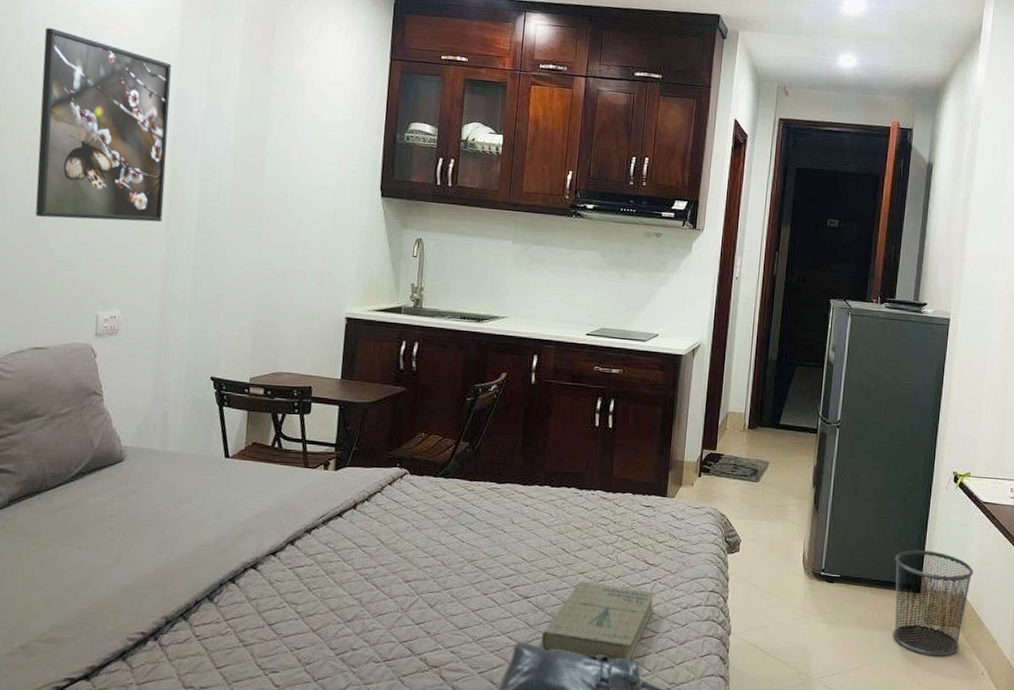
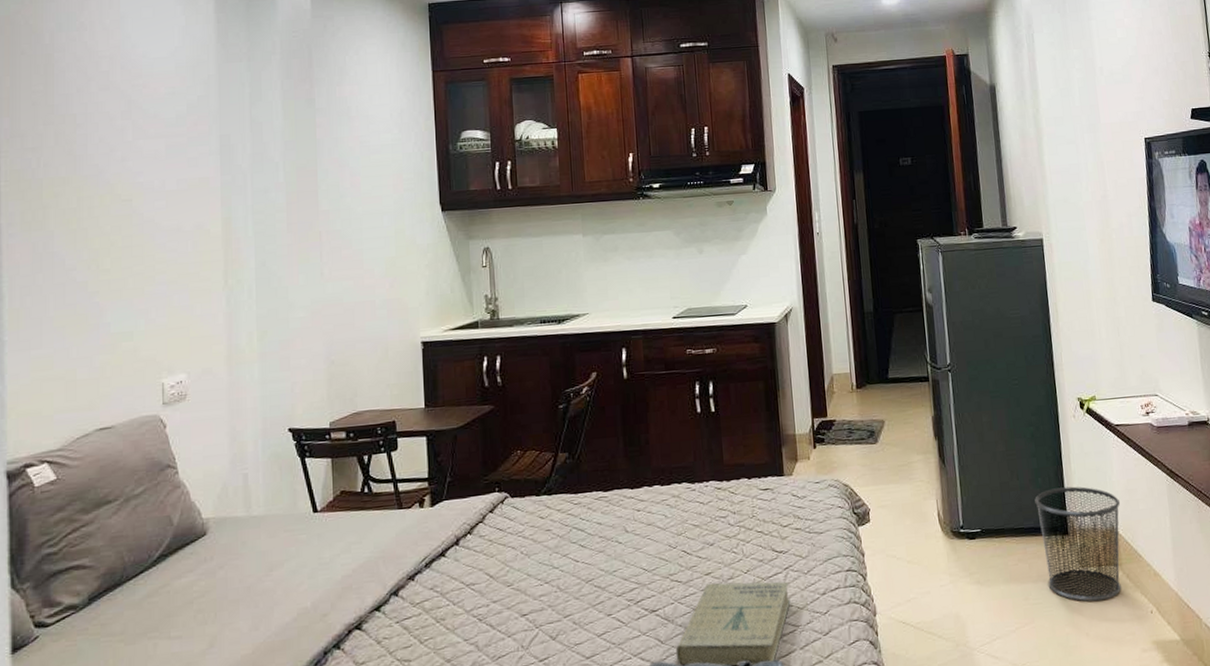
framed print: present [35,28,172,222] -> none [81,97,219,291]

